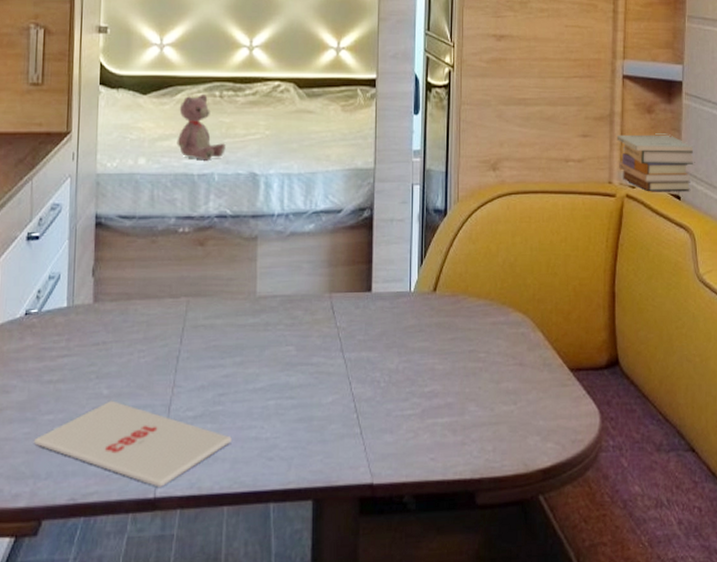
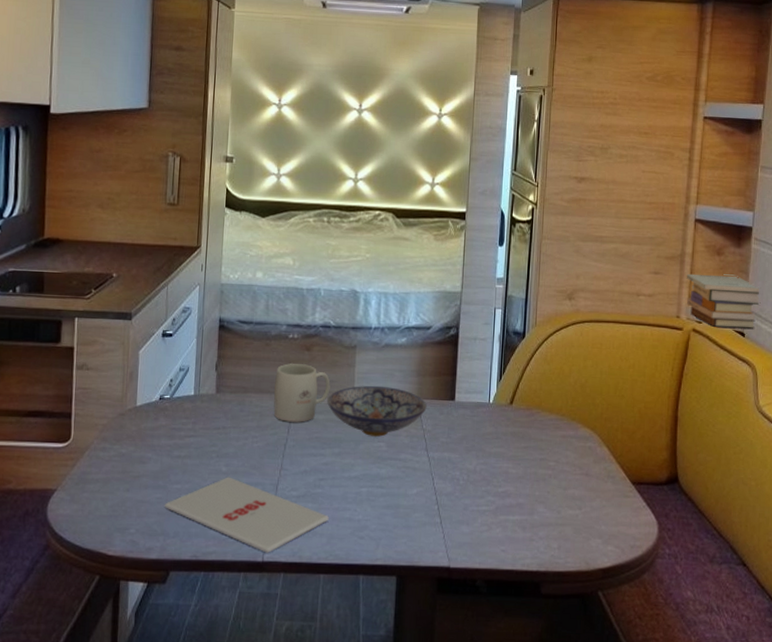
mug: none [162,262,229,330] -> present [273,363,331,422]
teddy bear: present [176,93,226,161] -> none [289,219,331,277]
bowl: none [225,280,340,340] -> present [327,385,427,437]

